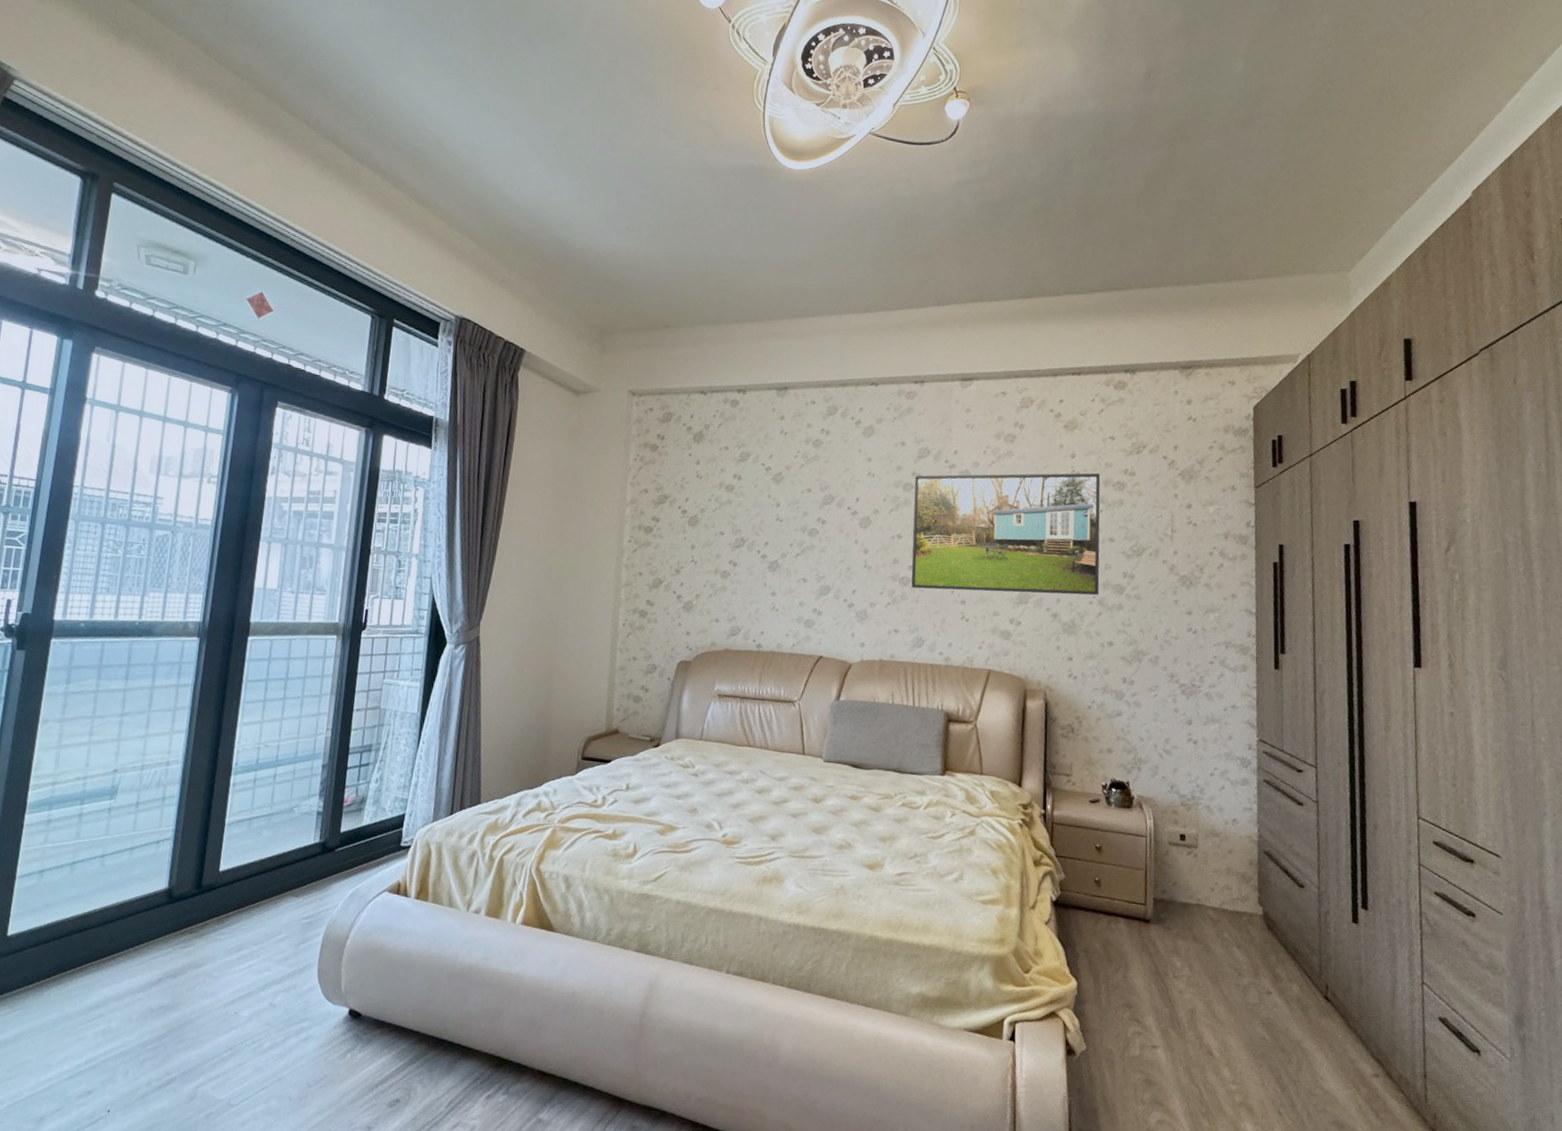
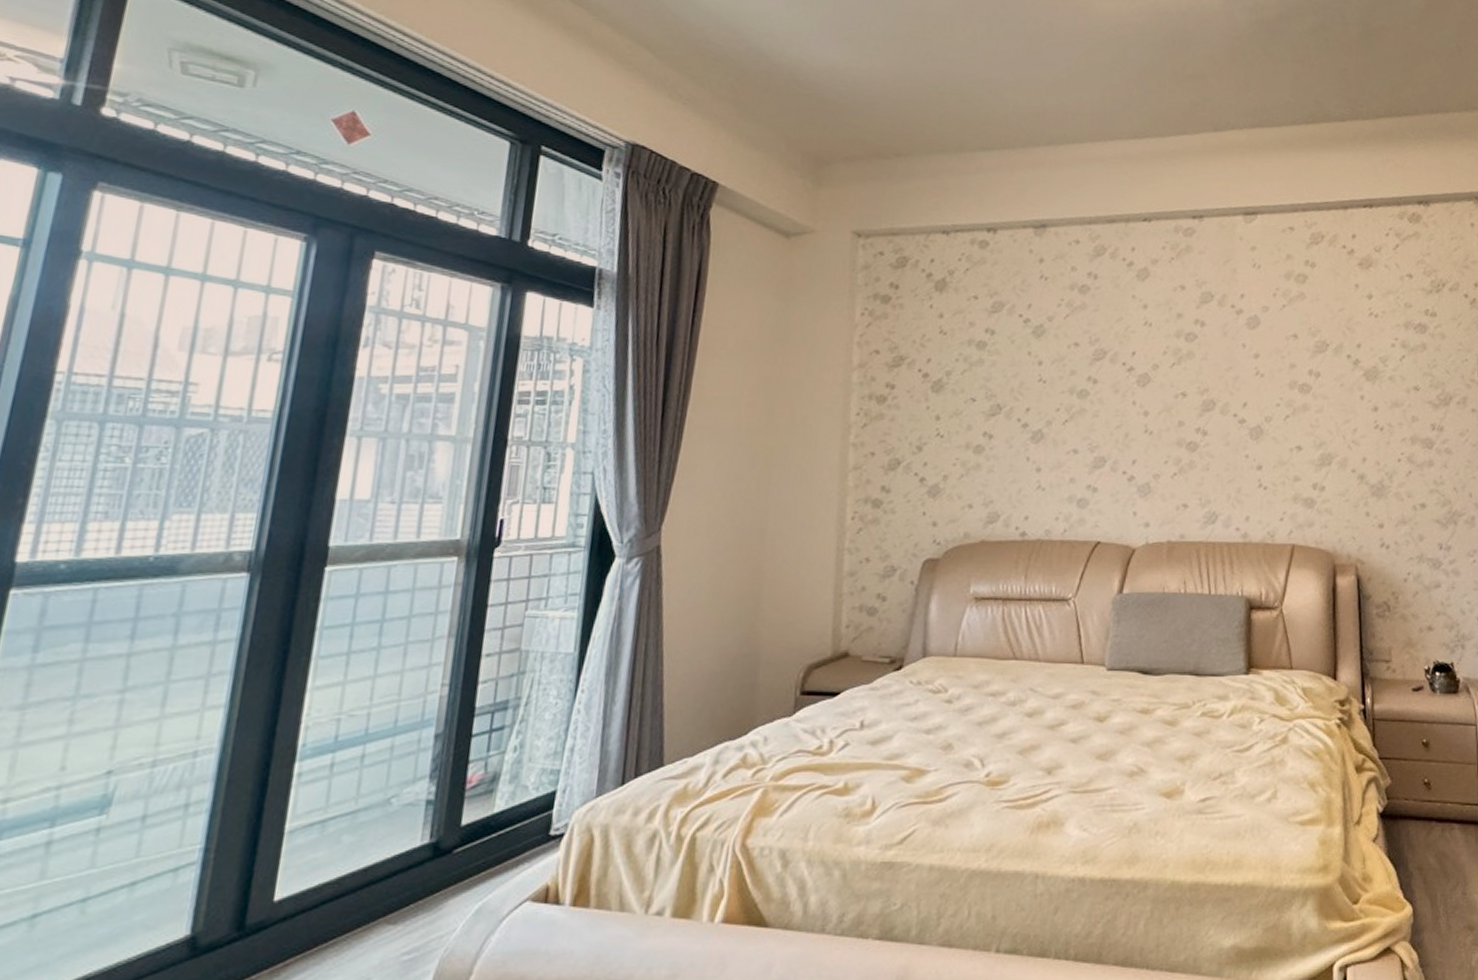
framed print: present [911,472,1101,596] -> none [1197,314,1408,455]

